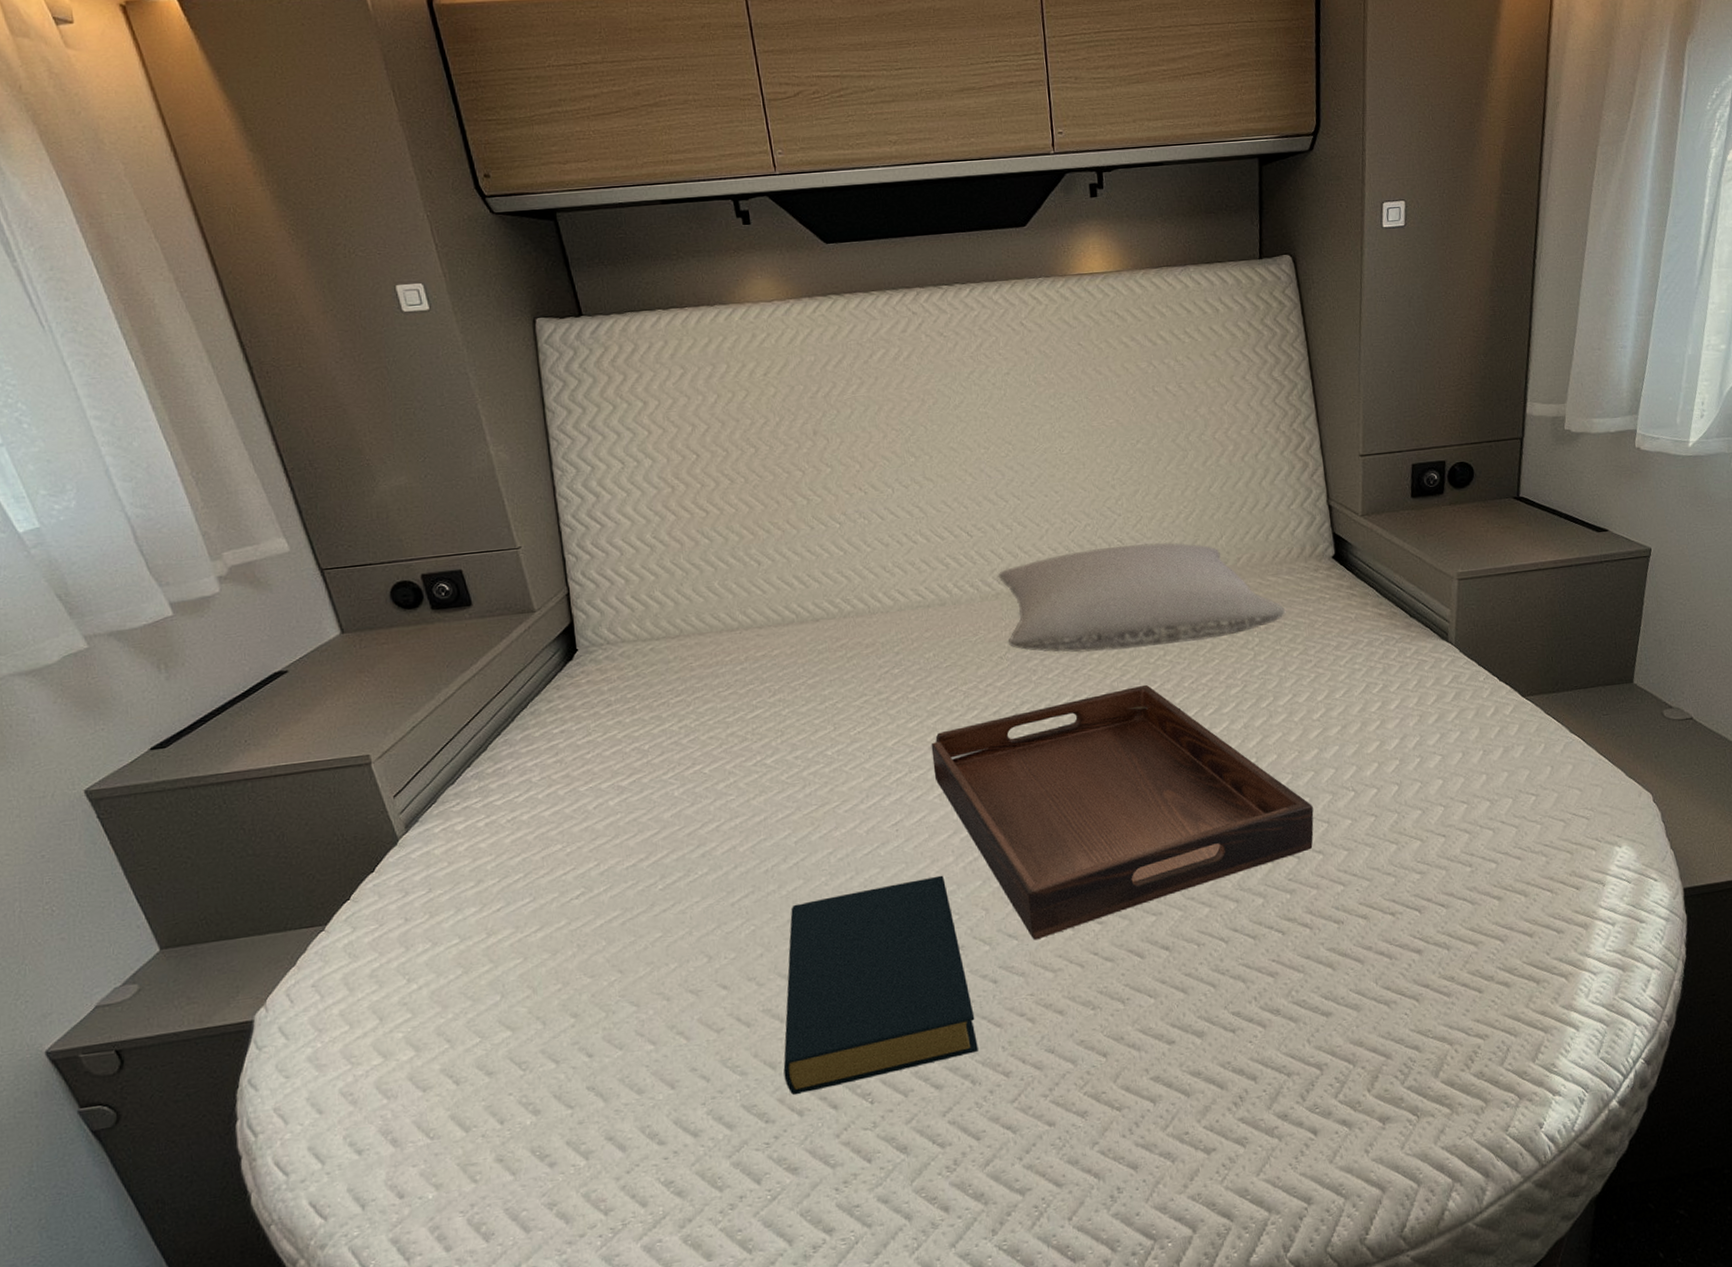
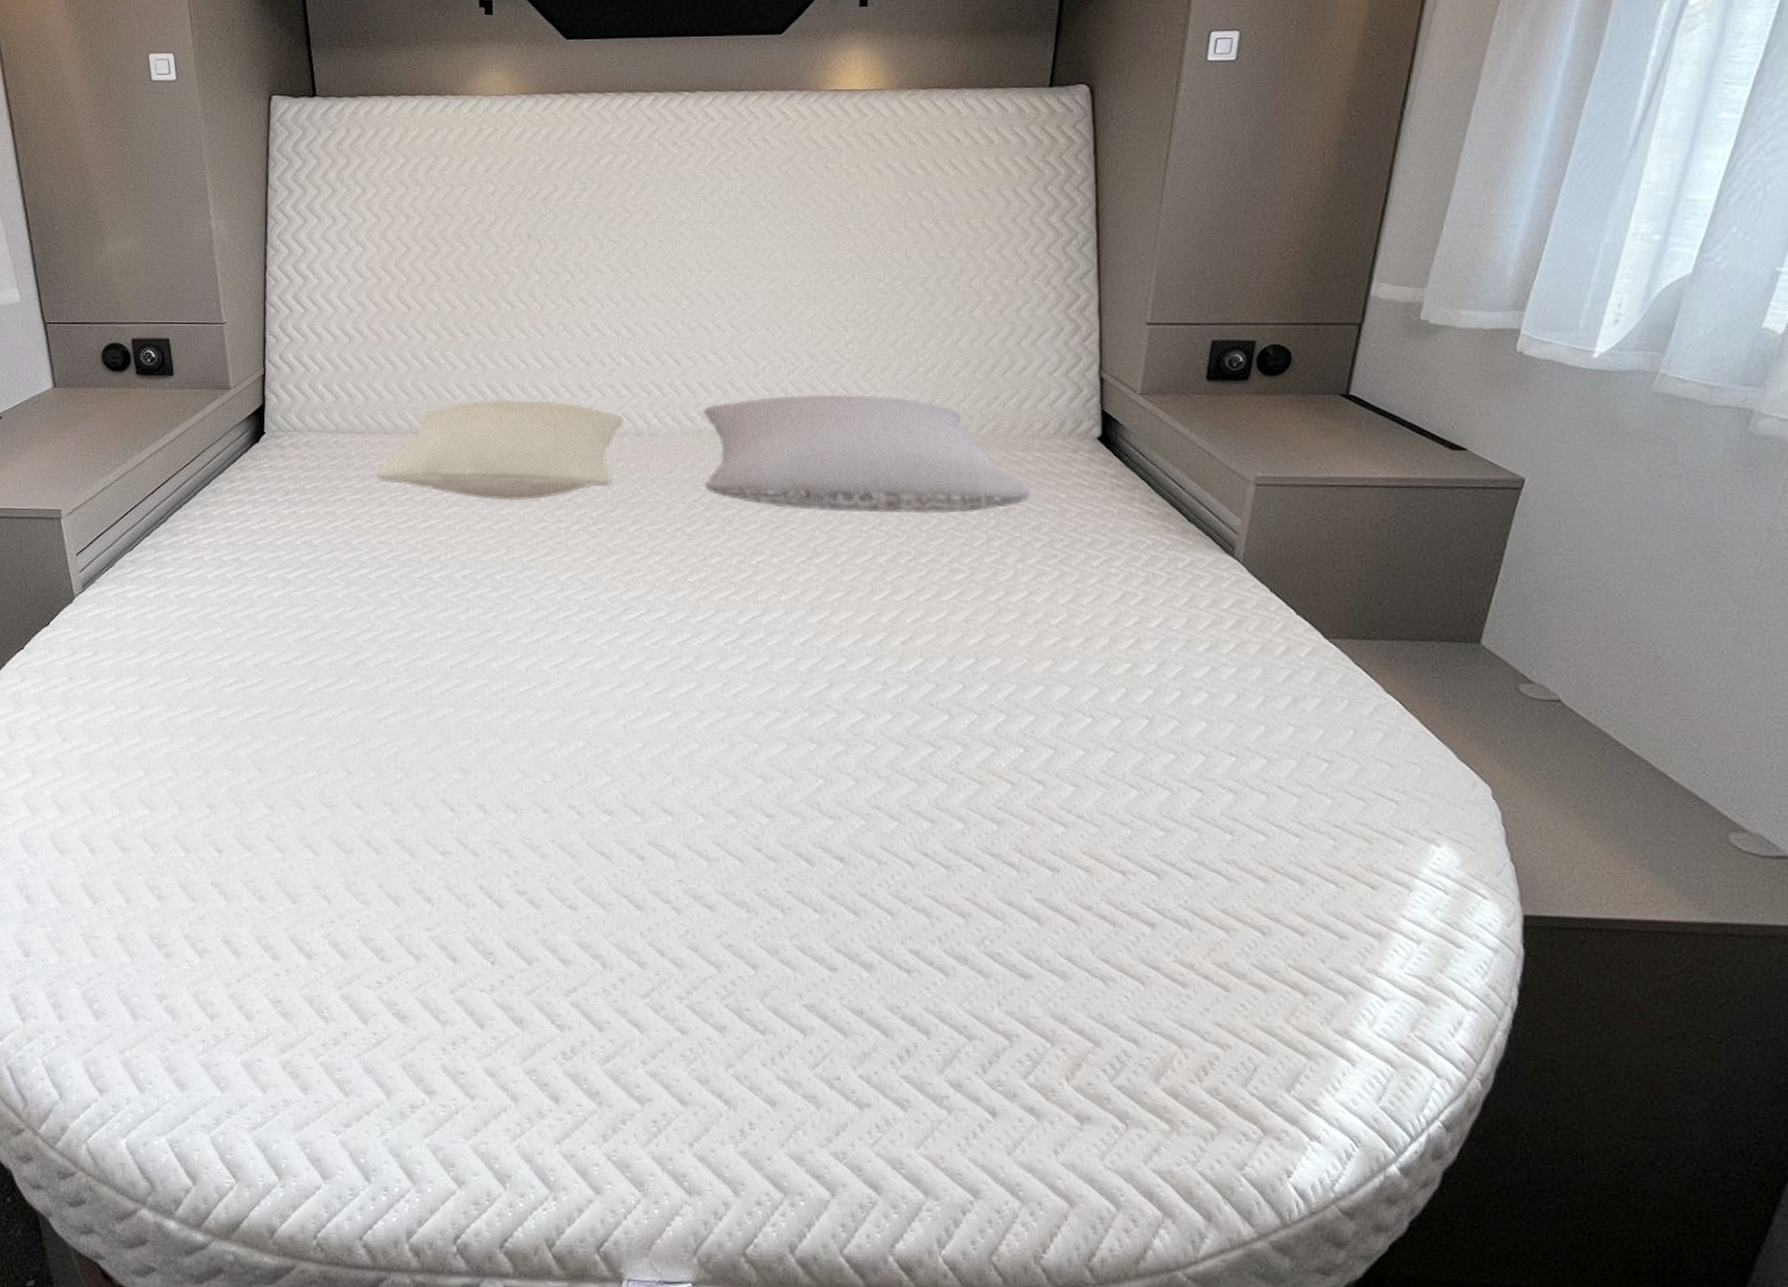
pillow: none [695,583,928,684] -> present [375,400,624,501]
hardback book: present [783,875,978,1095] -> none [406,729,615,938]
serving tray: present [931,684,1314,940] -> none [605,554,1038,821]

